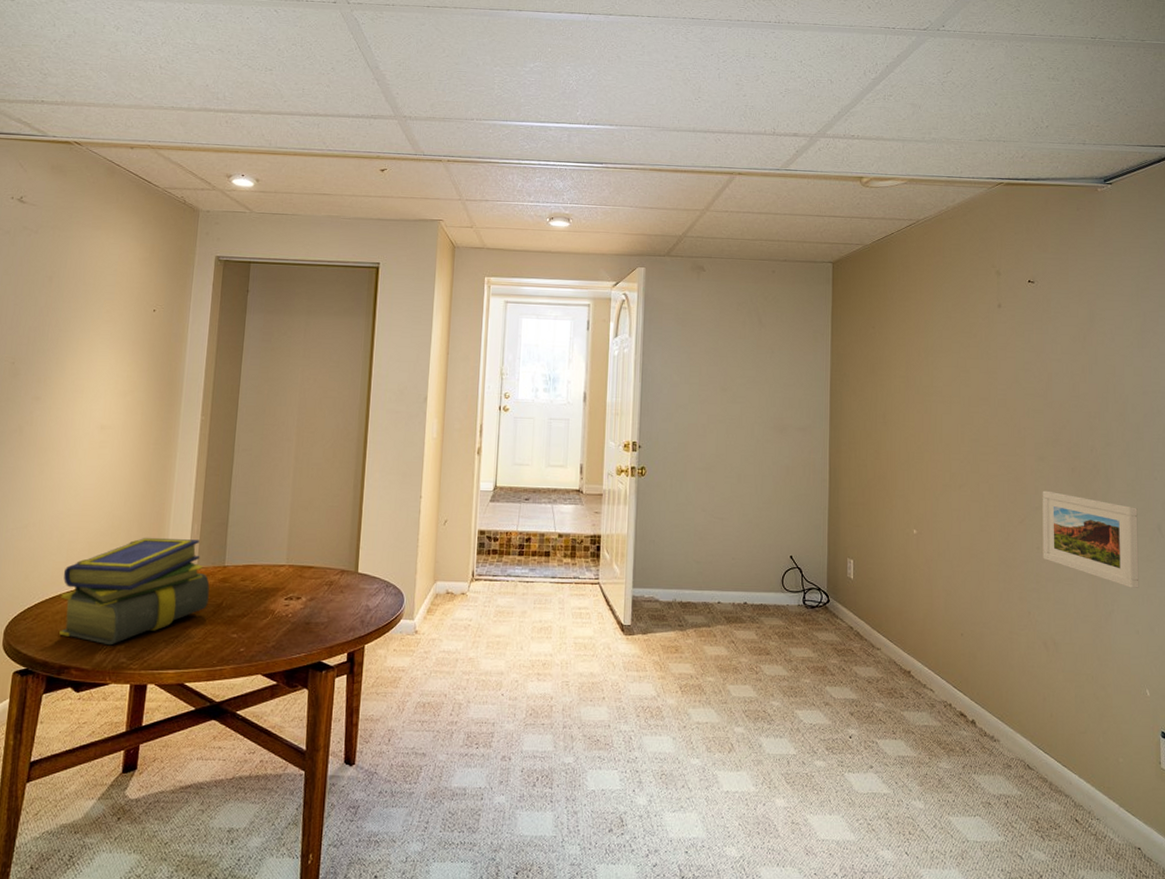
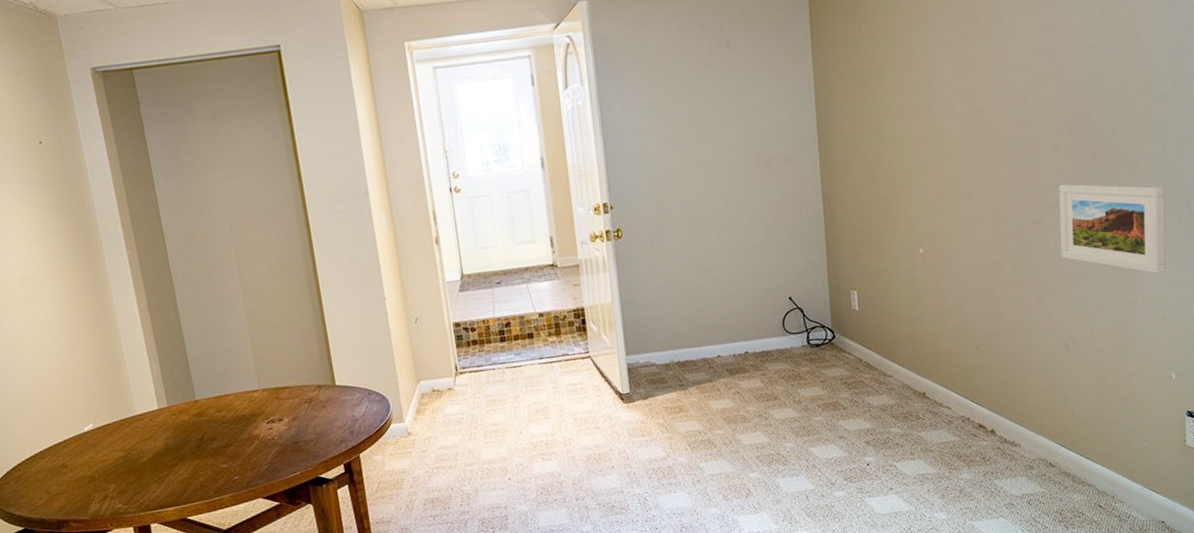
stack of books: present [59,537,210,646] -> none [31,379,189,495]

